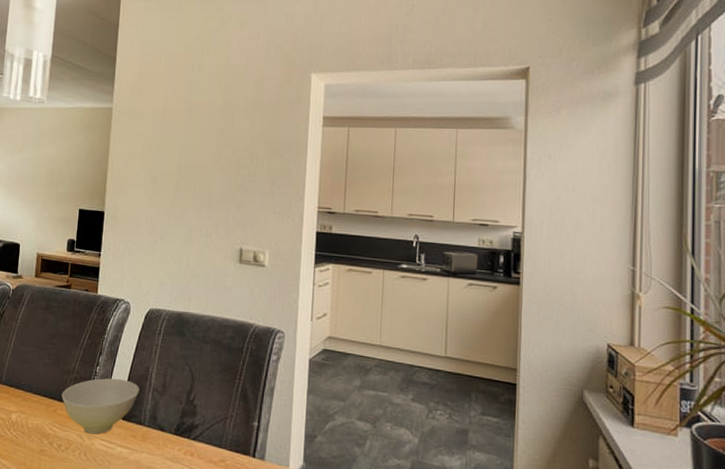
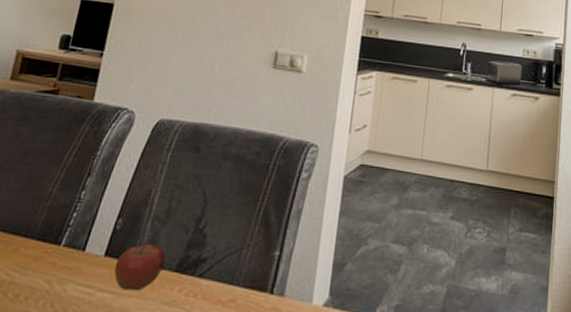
bowl: present [61,378,139,435] -> none [28,204,136,278]
fruit: none [128,410,165,448] -> present [114,243,166,291]

